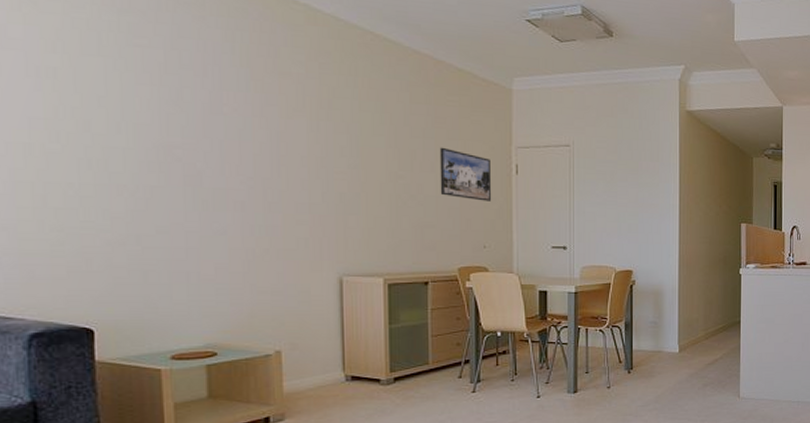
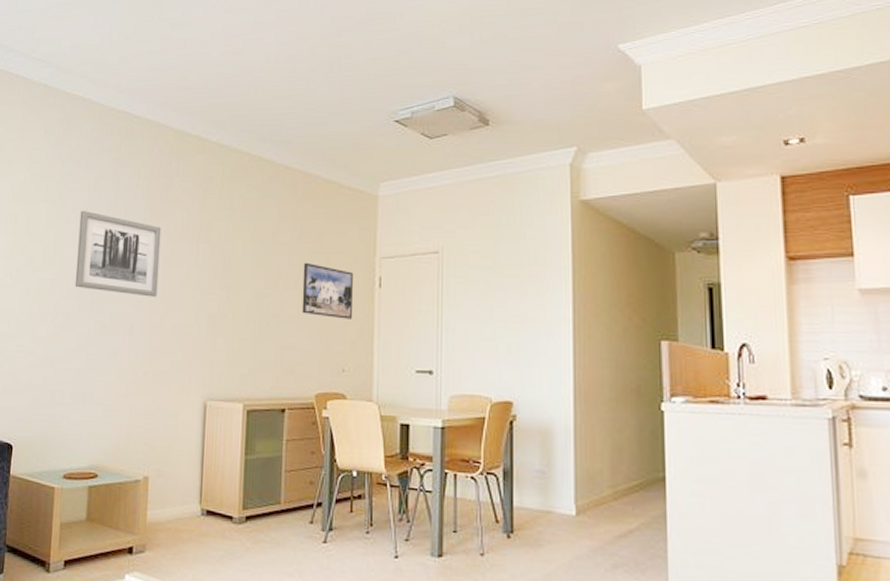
wall art: none [155,71,272,173] -> present [74,210,162,297]

